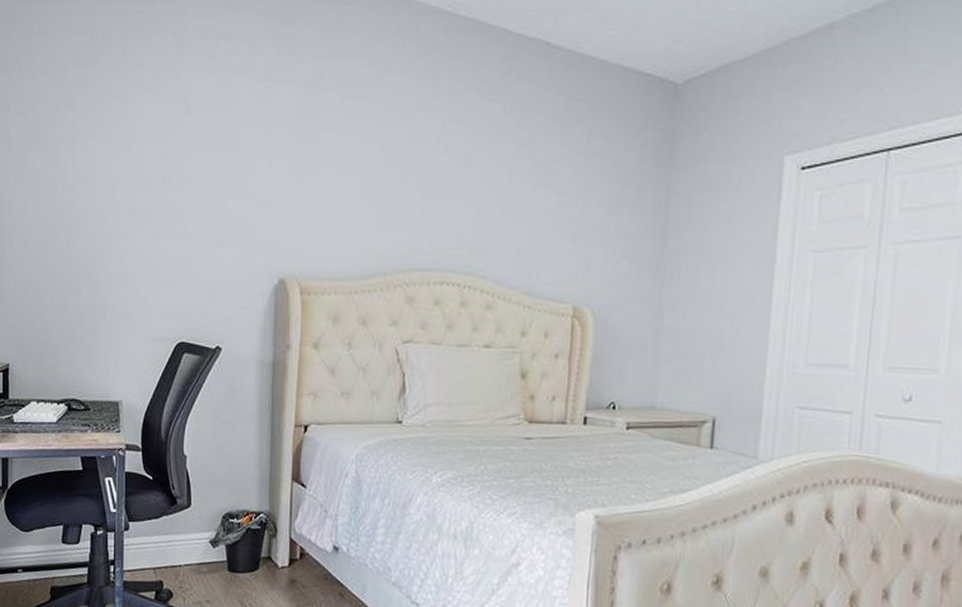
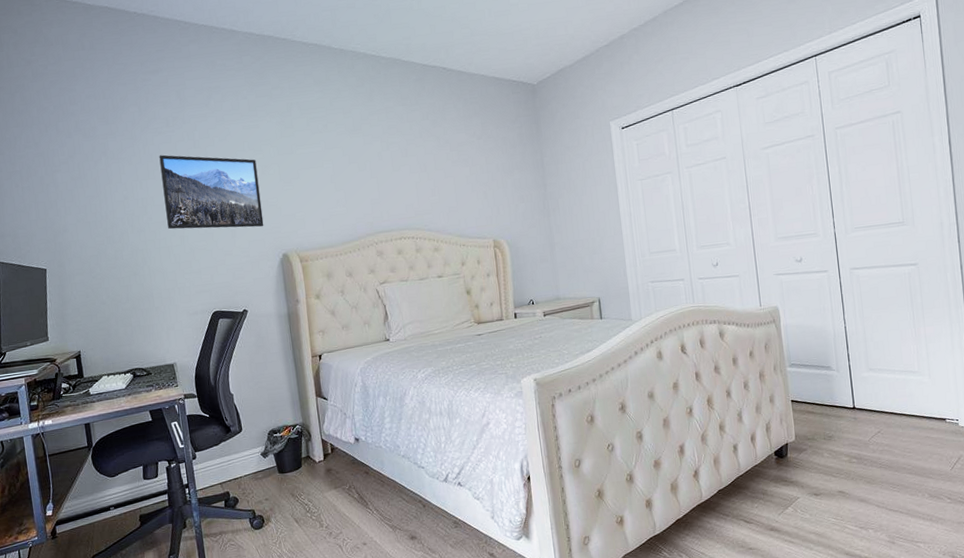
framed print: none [137,119,264,238] -> present [159,155,264,230]

